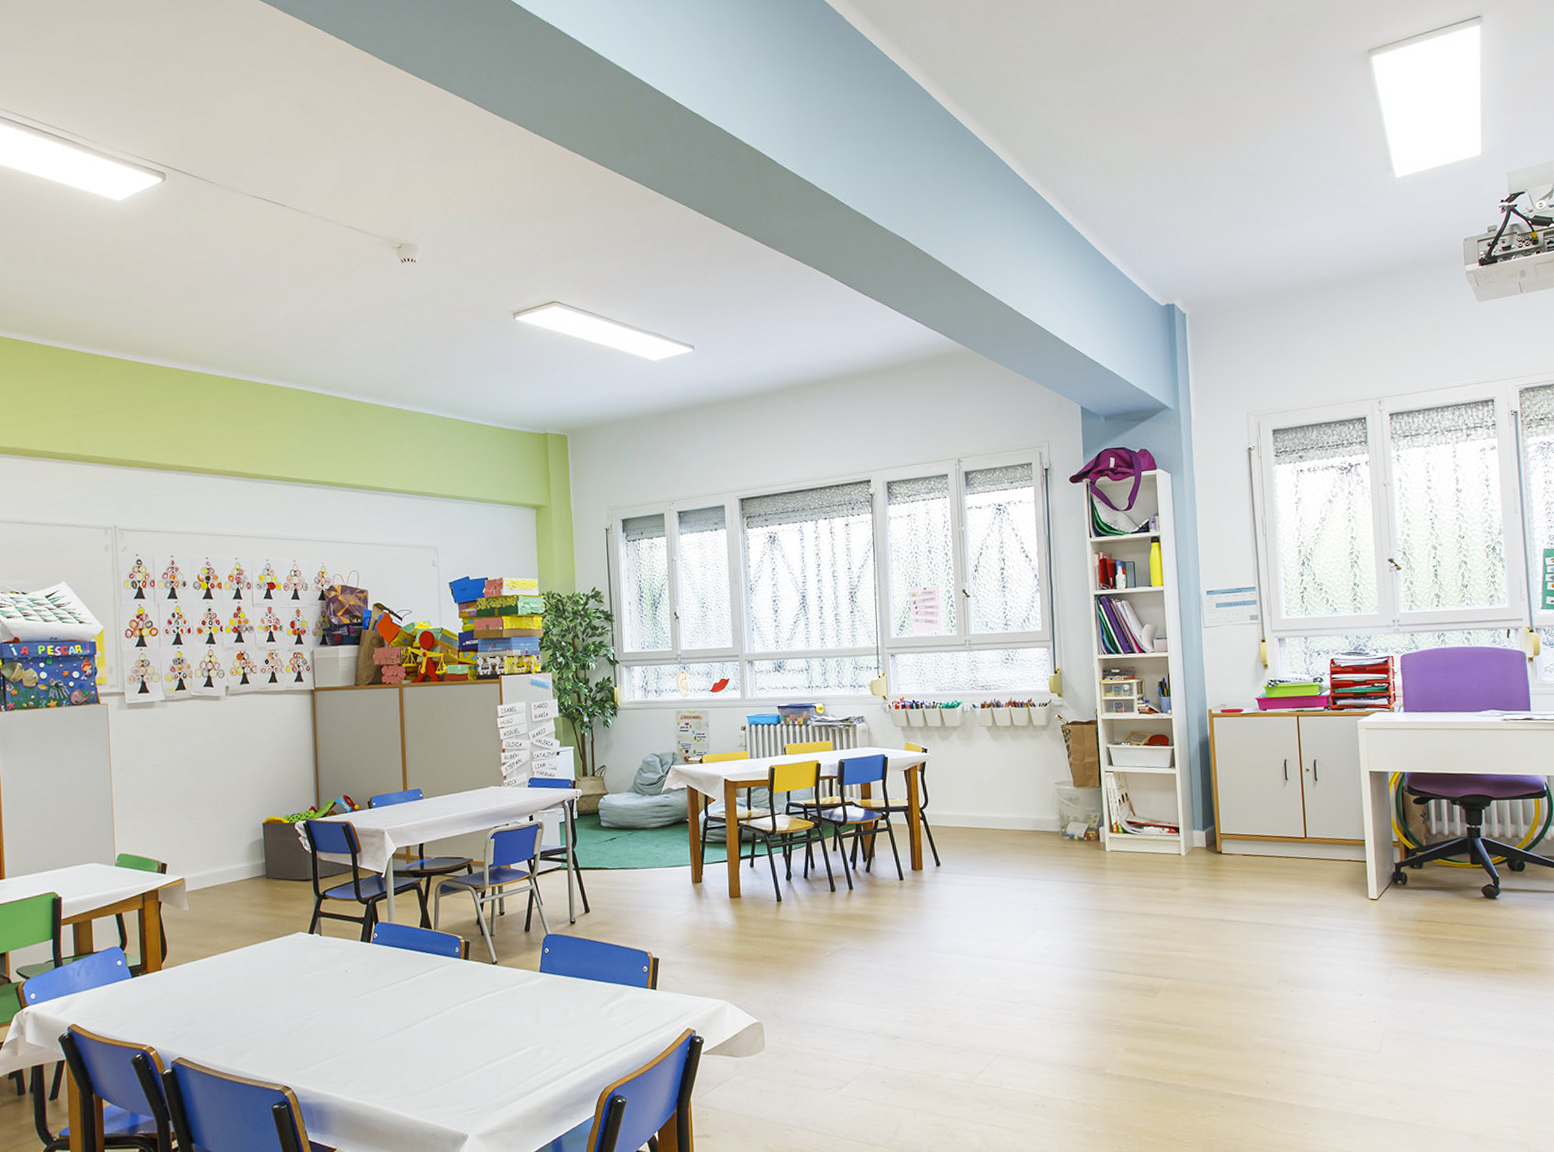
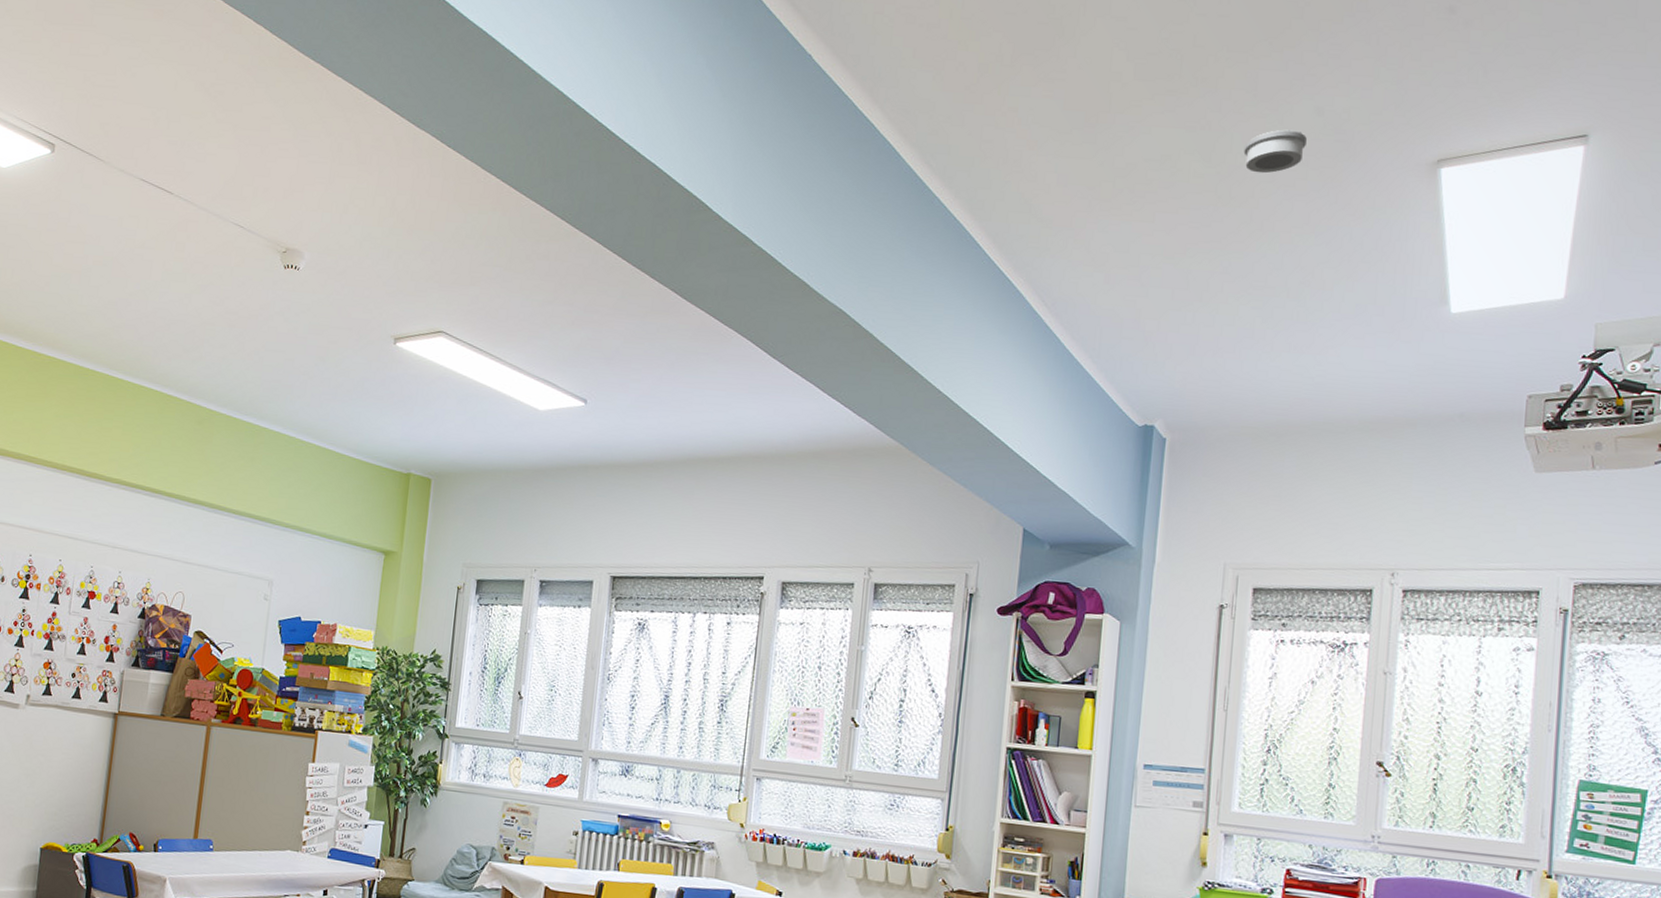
smoke detector: none [1214,37,1263,78] -> present [1243,129,1307,174]

